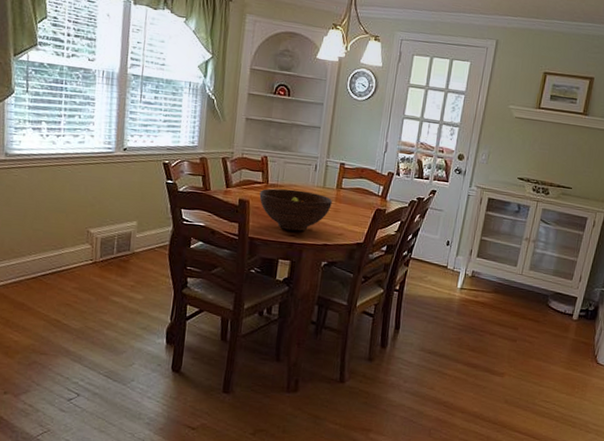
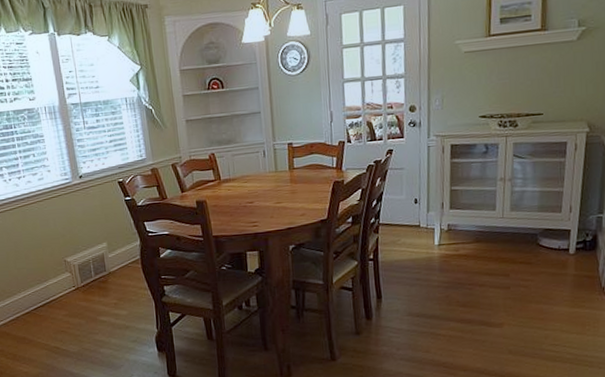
fruit bowl: present [259,188,332,231] -> none [214,179,288,222]

